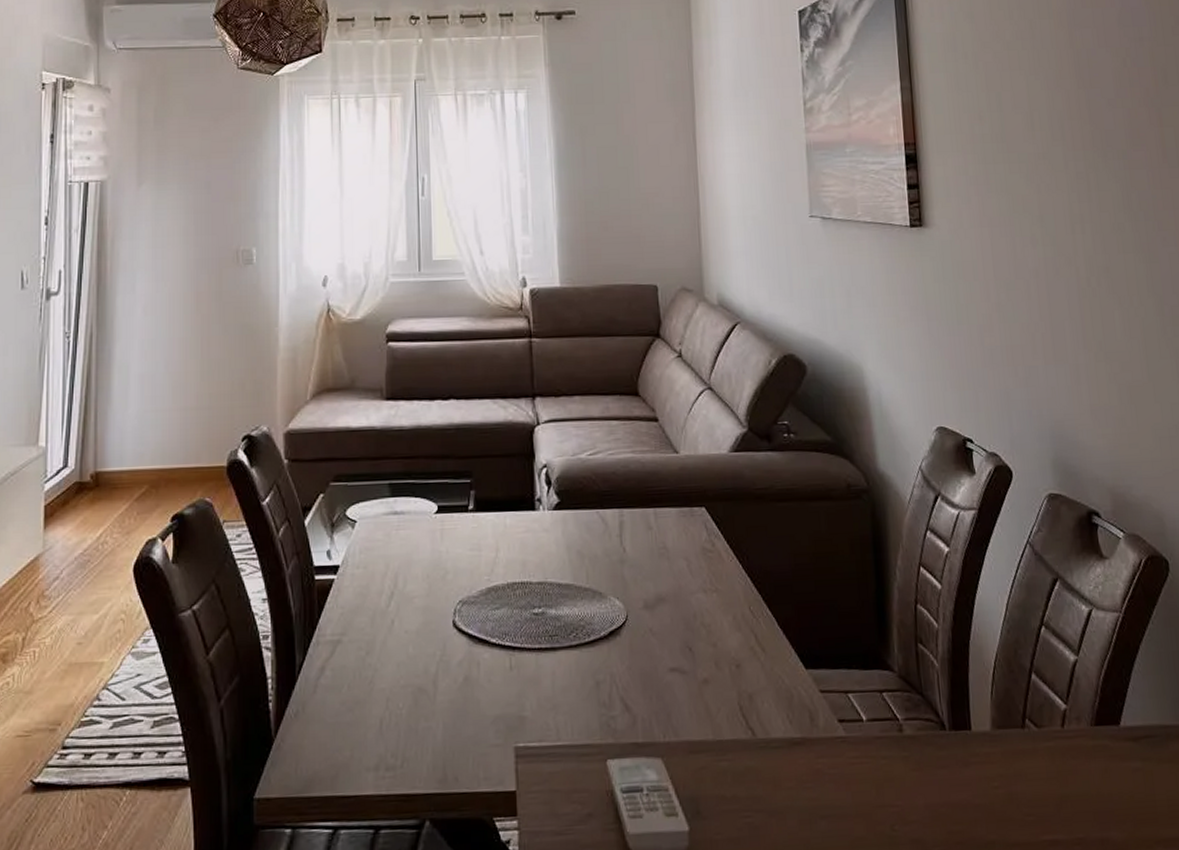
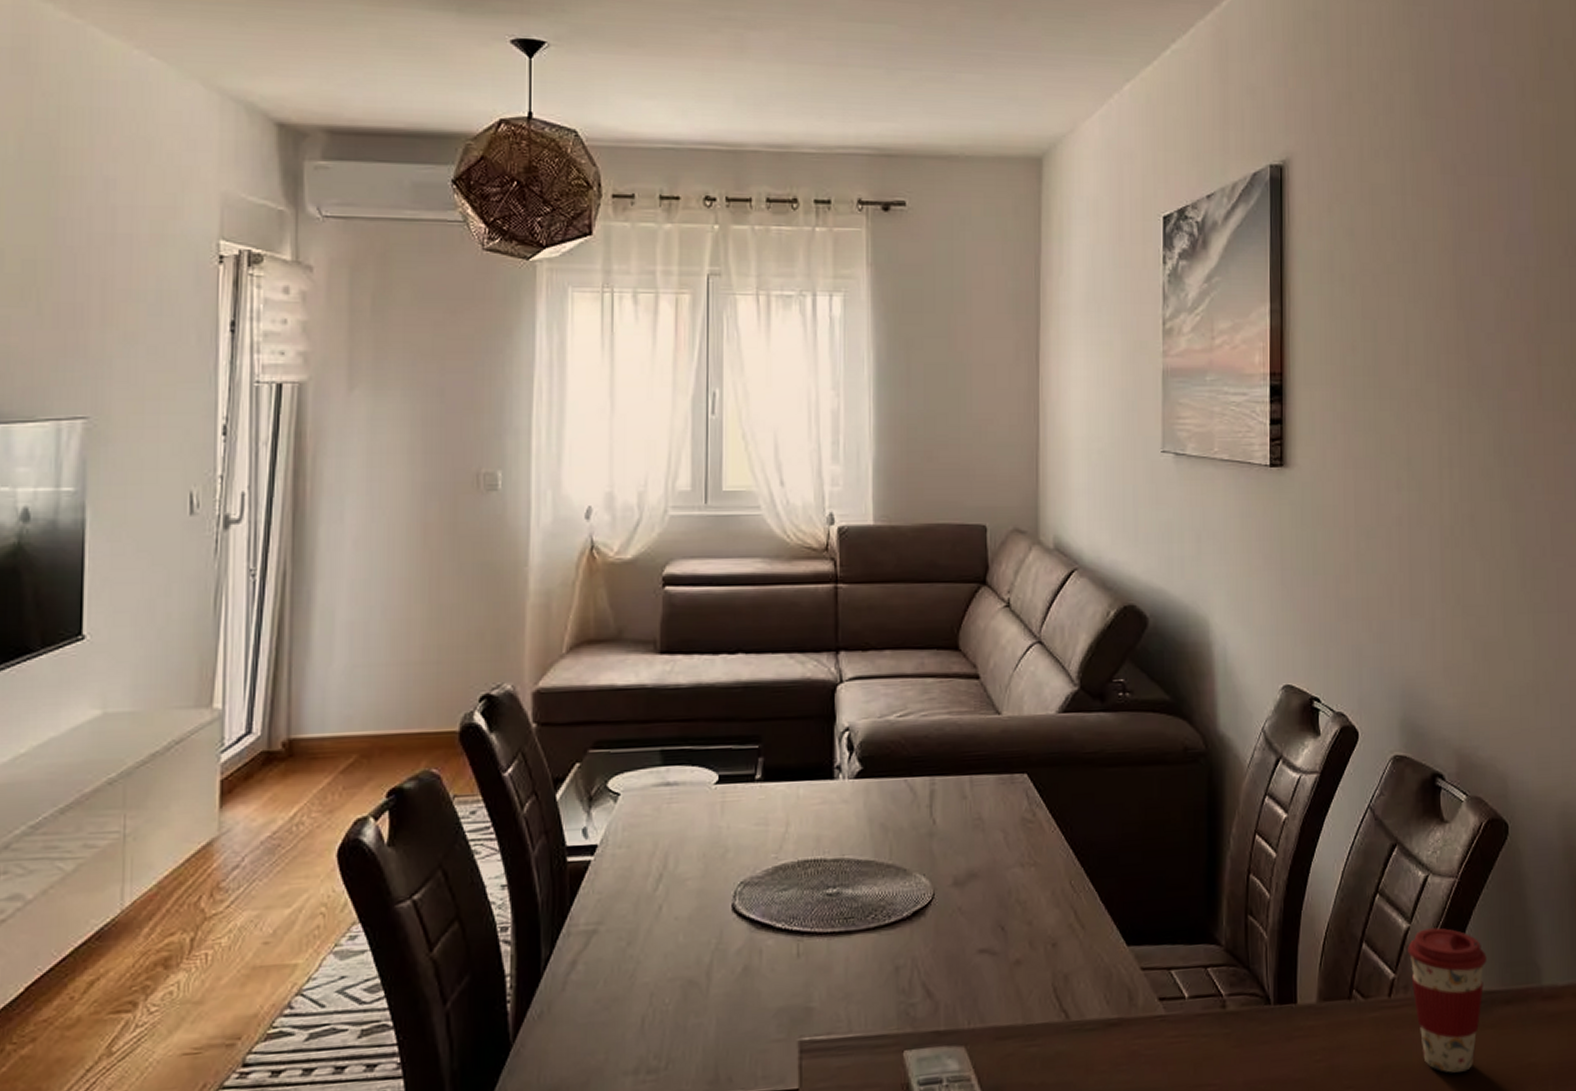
coffee cup: none [1077,661,1158,806] -> present [1408,927,1487,1073]

